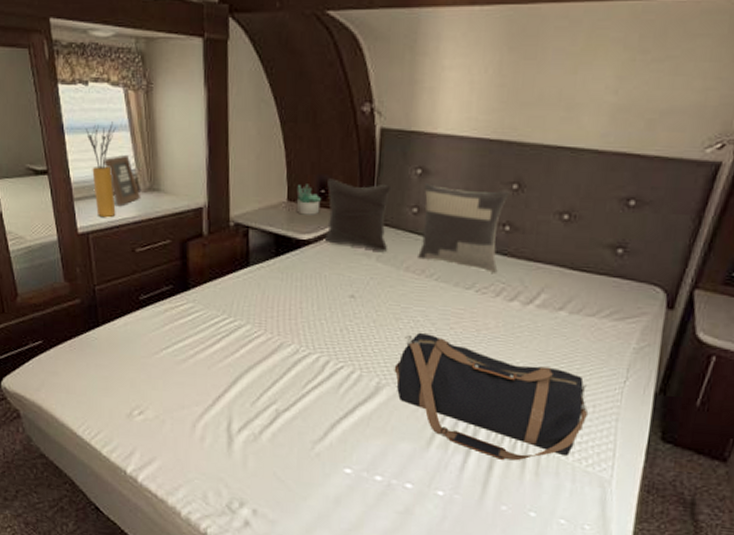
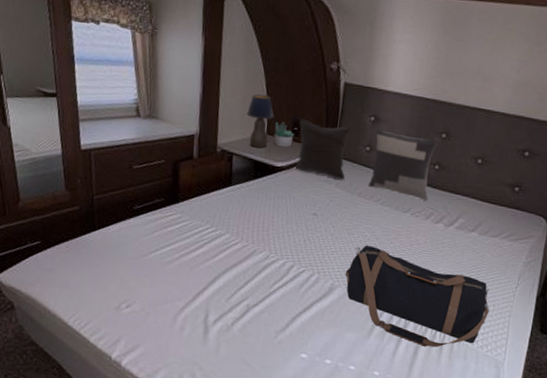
vase: present [85,121,116,218] -> none [94,57,122,138]
picture frame: present [105,154,141,205] -> none [110,85,141,129]
table lamp: none [262,151,296,219] -> present [246,94,274,149]

